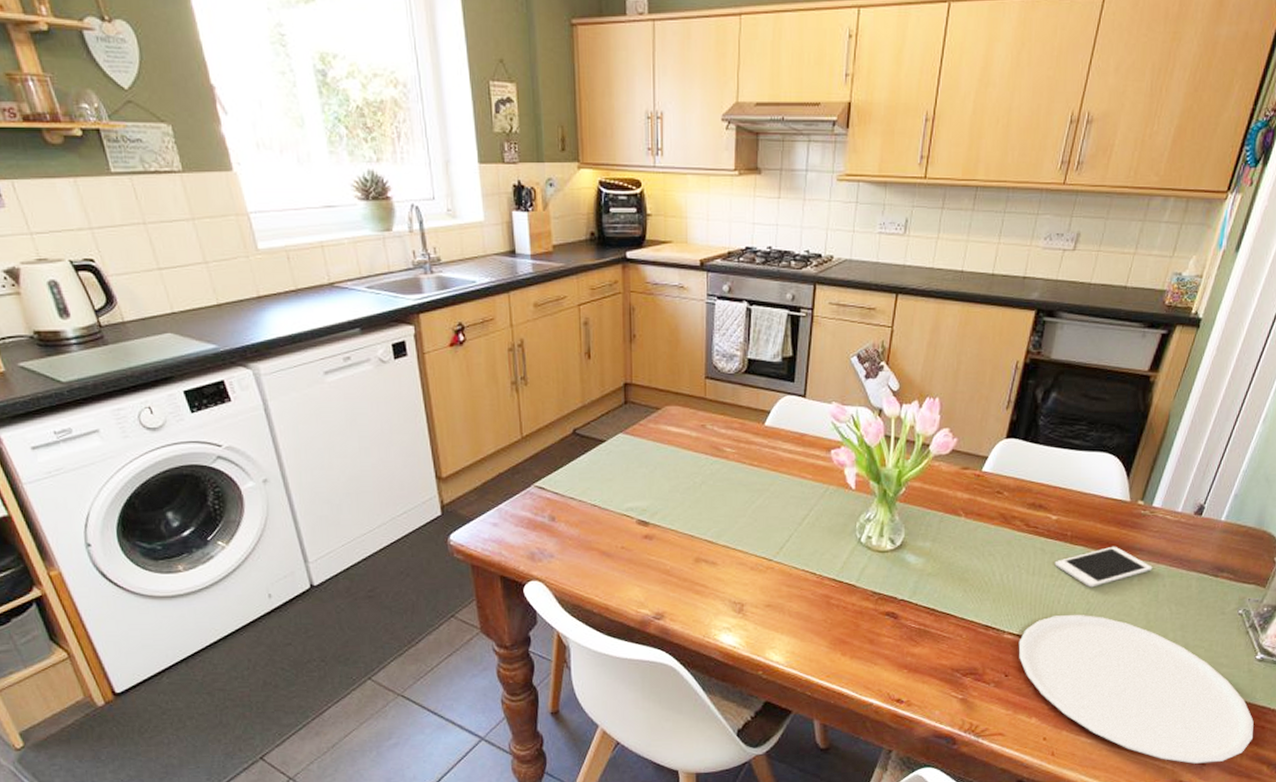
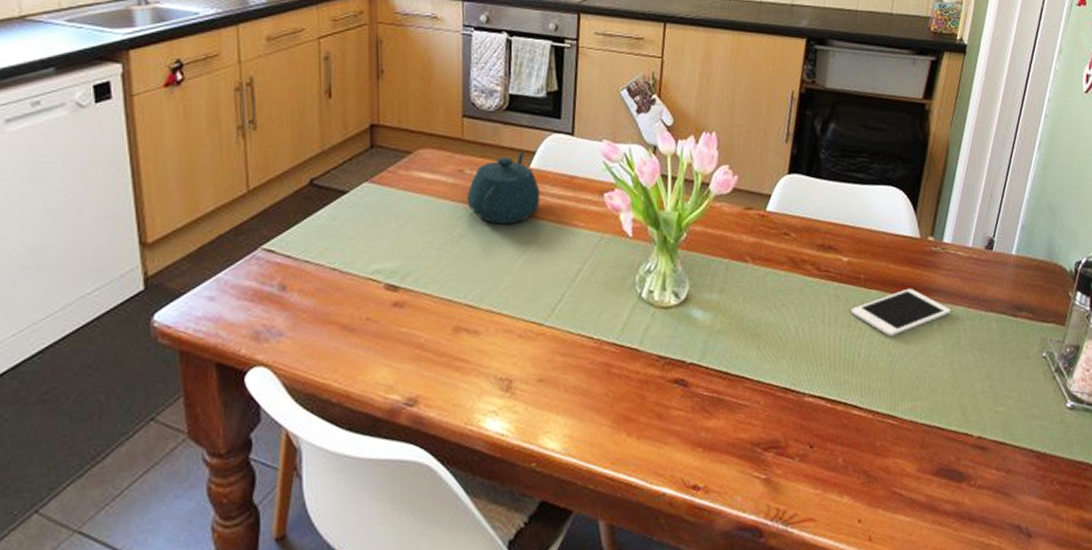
teapot: none [708,410,773,474] -> present [467,150,541,225]
plate: present [1018,614,1254,764] -> none [821,368,1076,537]

